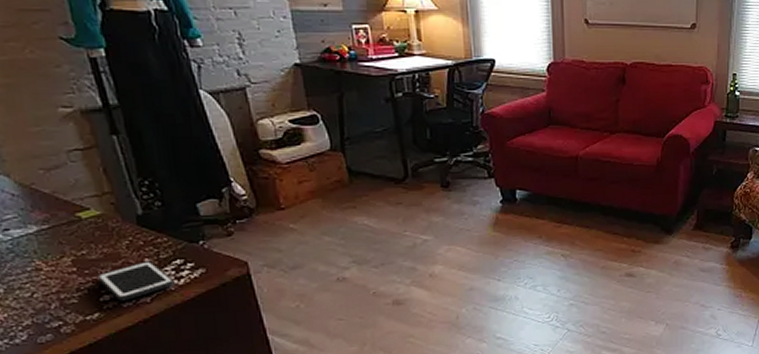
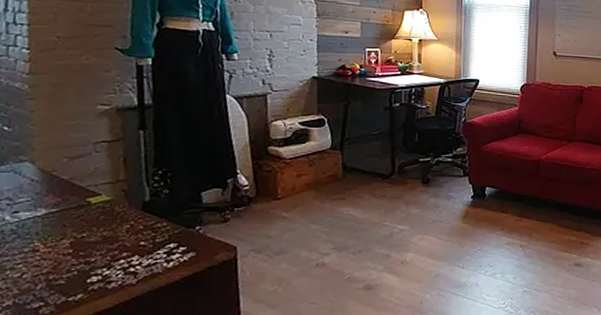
cell phone: present [97,261,175,301] -> none [90,244,164,282]

